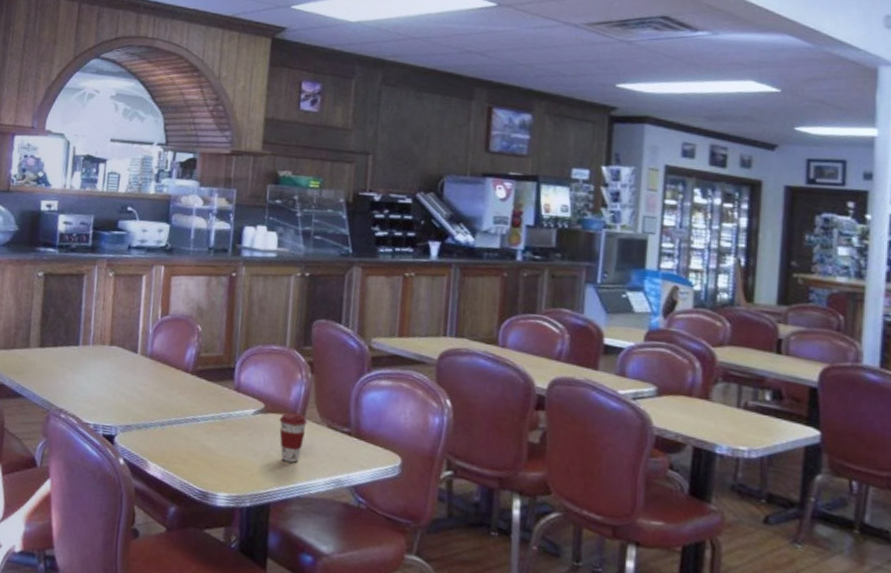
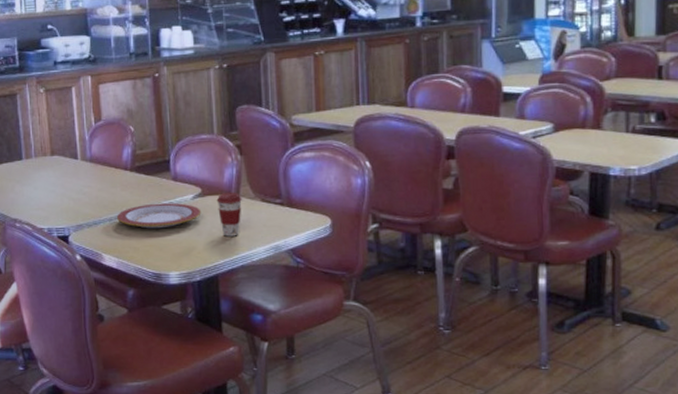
plate: none [168,412,262,443] -> present [116,203,202,229]

